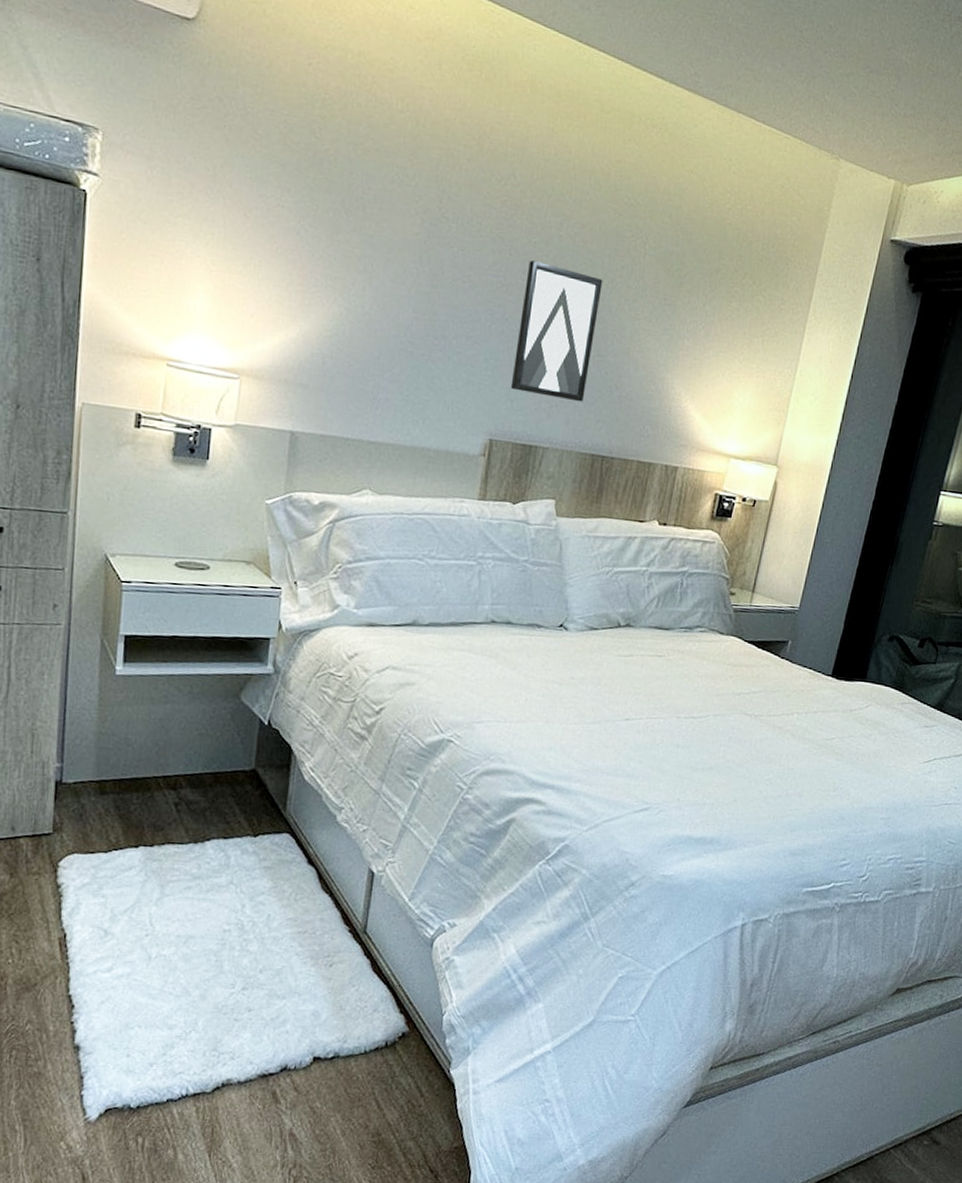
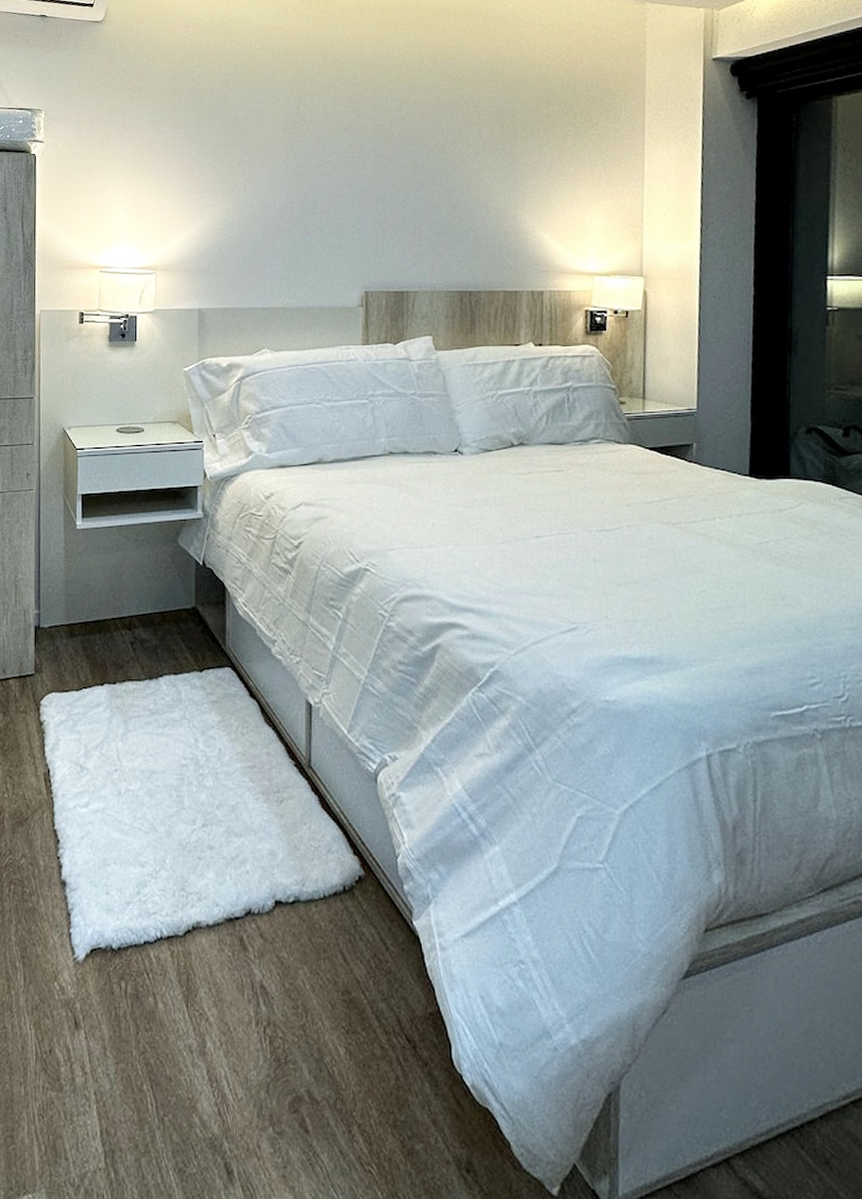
wall art: present [510,260,603,403] -> none [377,139,445,248]

